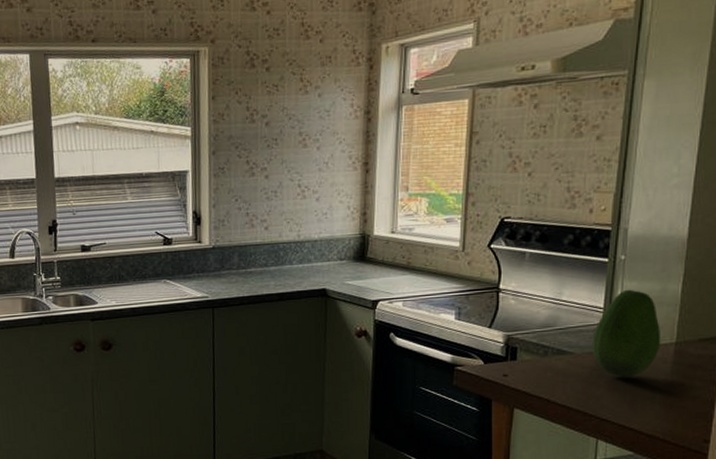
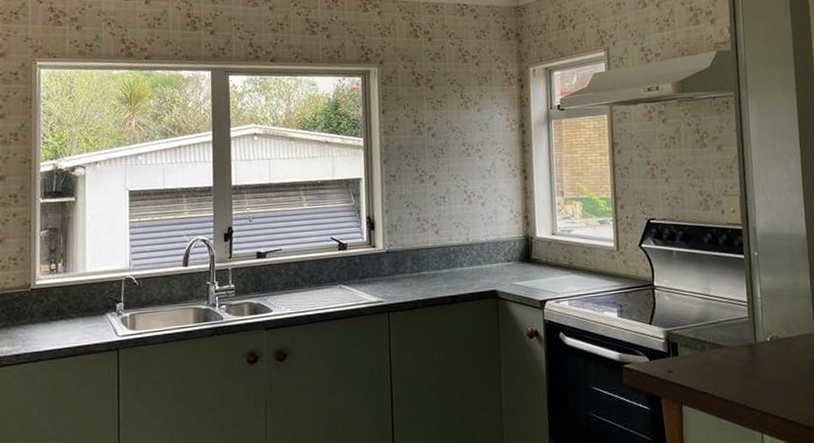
fruit: present [592,289,661,377] -> none [741,283,802,368]

